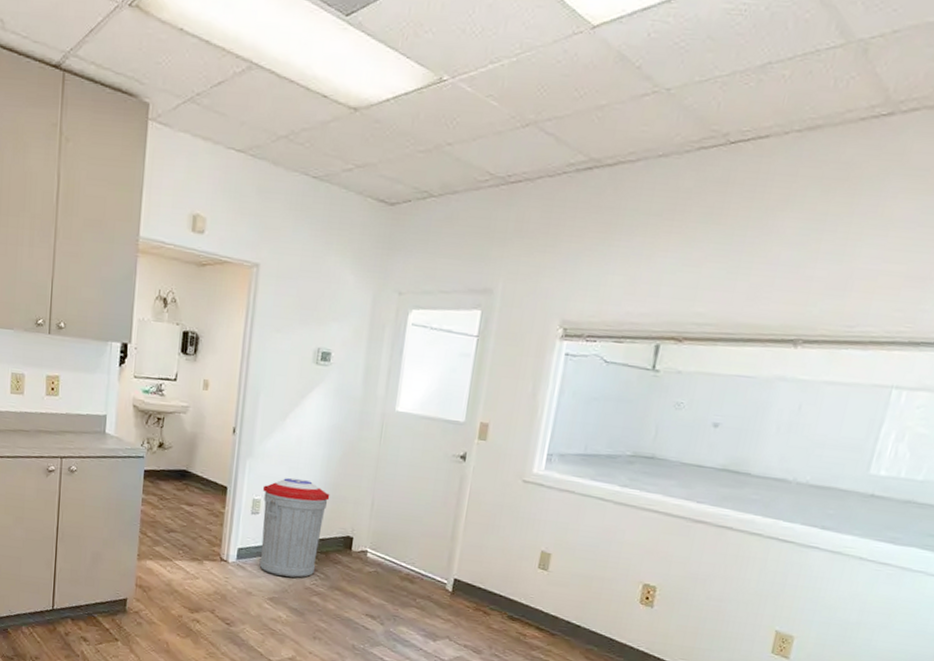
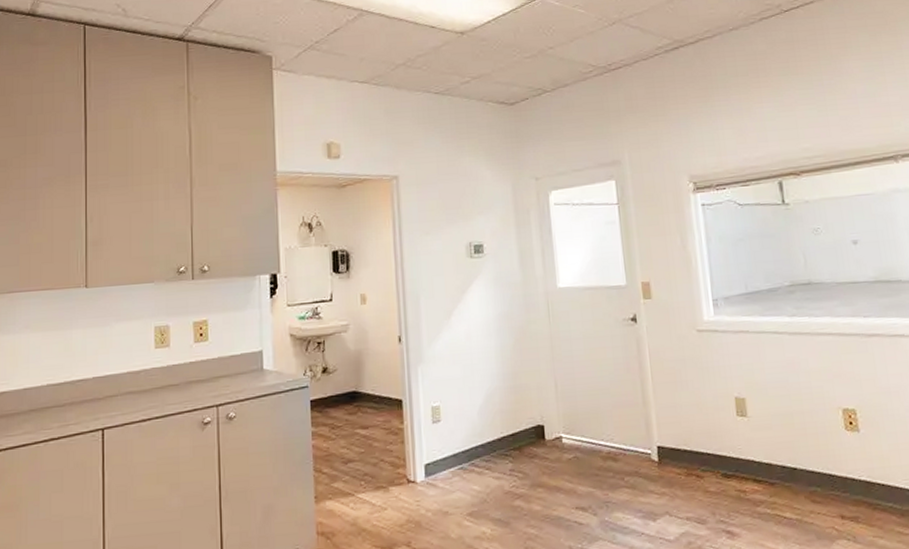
trash can: present [259,477,330,578] -> none [439,374,512,486]

